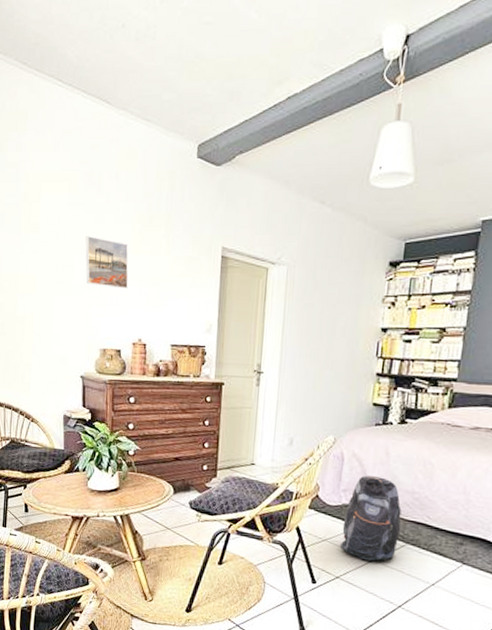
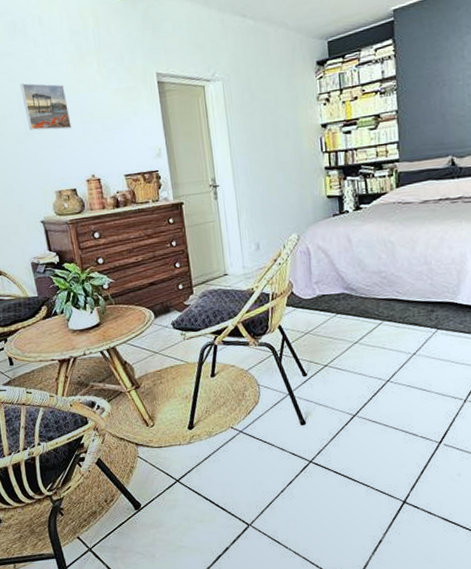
backpack: present [339,475,402,562] -> none [321,263,376,345]

